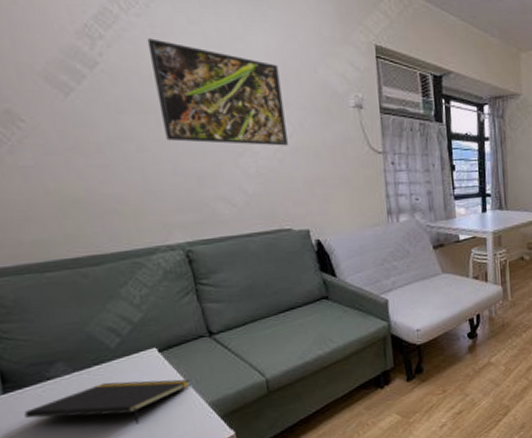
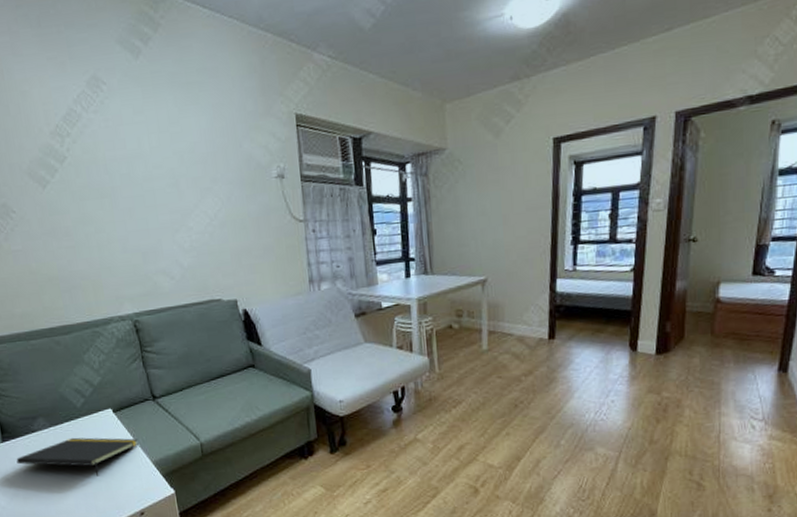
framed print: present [147,38,288,146] -> none [102,131,217,222]

